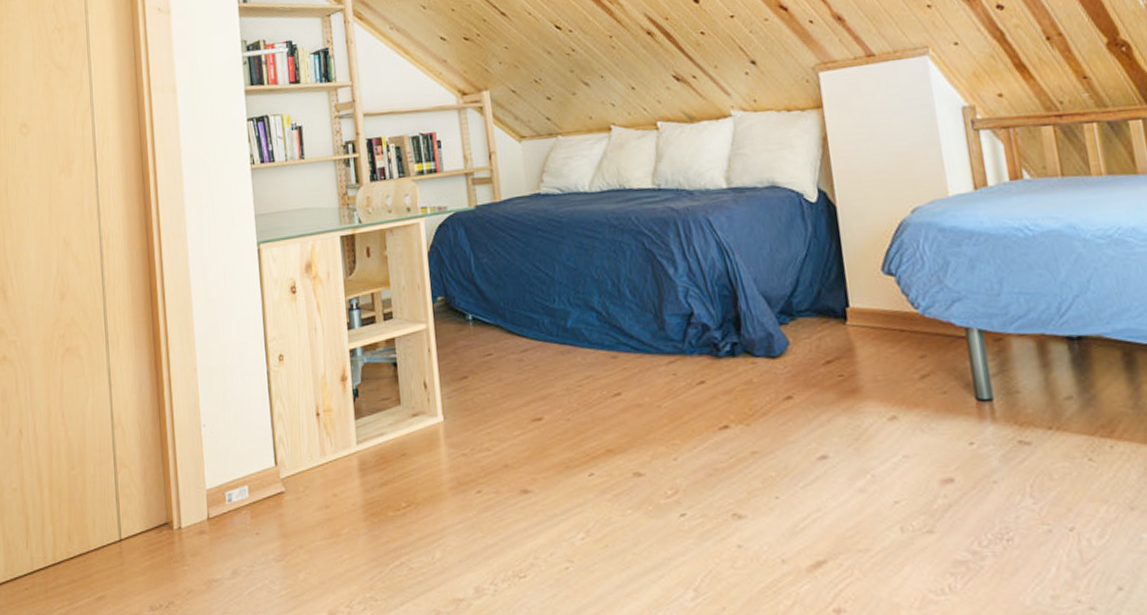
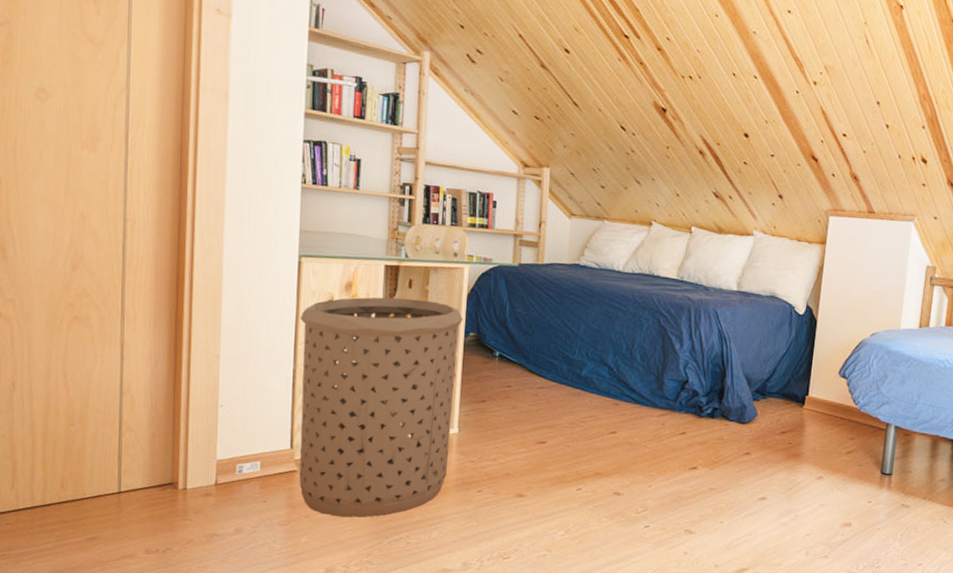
laundry basket: none [267,267,439,543] -> present [299,297,463,517]

